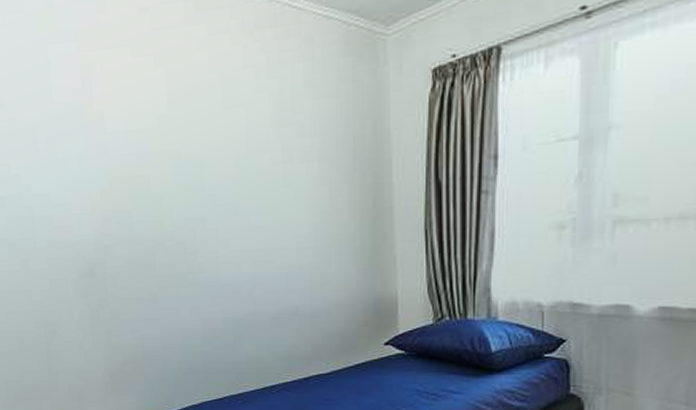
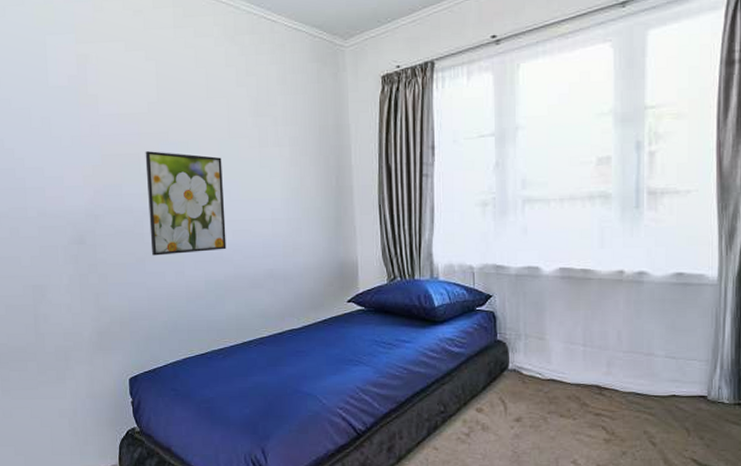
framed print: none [155,172,246,290] -> present [145,151,227,256]

